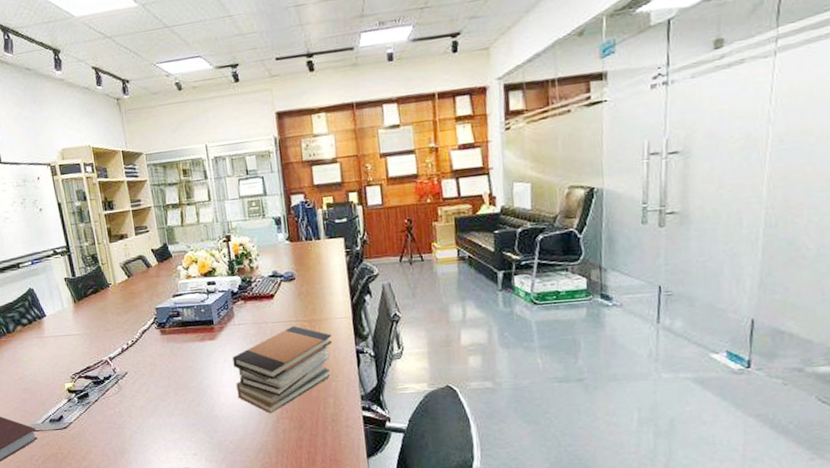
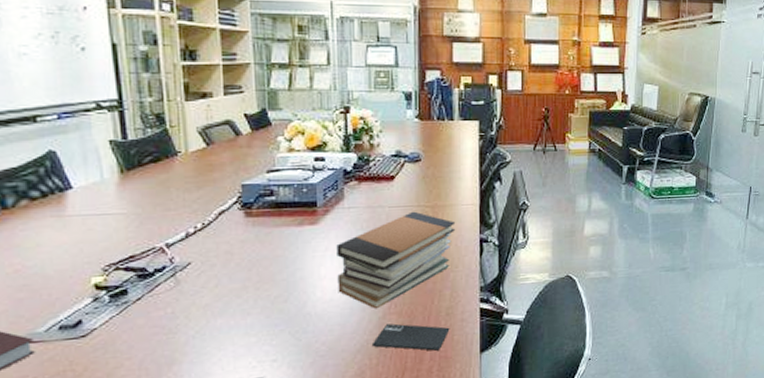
smartphone: none [270,427,337,454] -> present [371,323,450,351]

